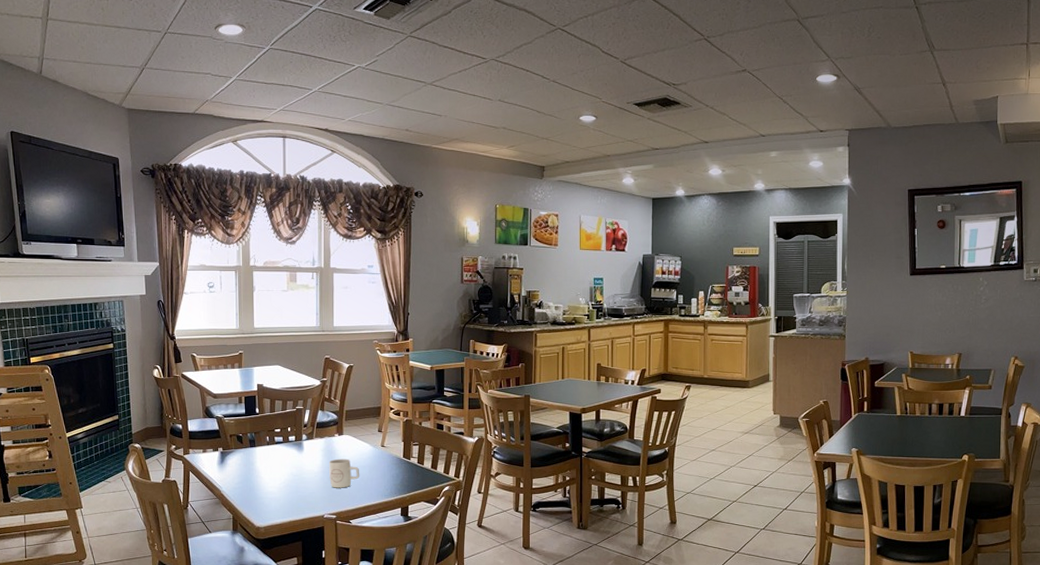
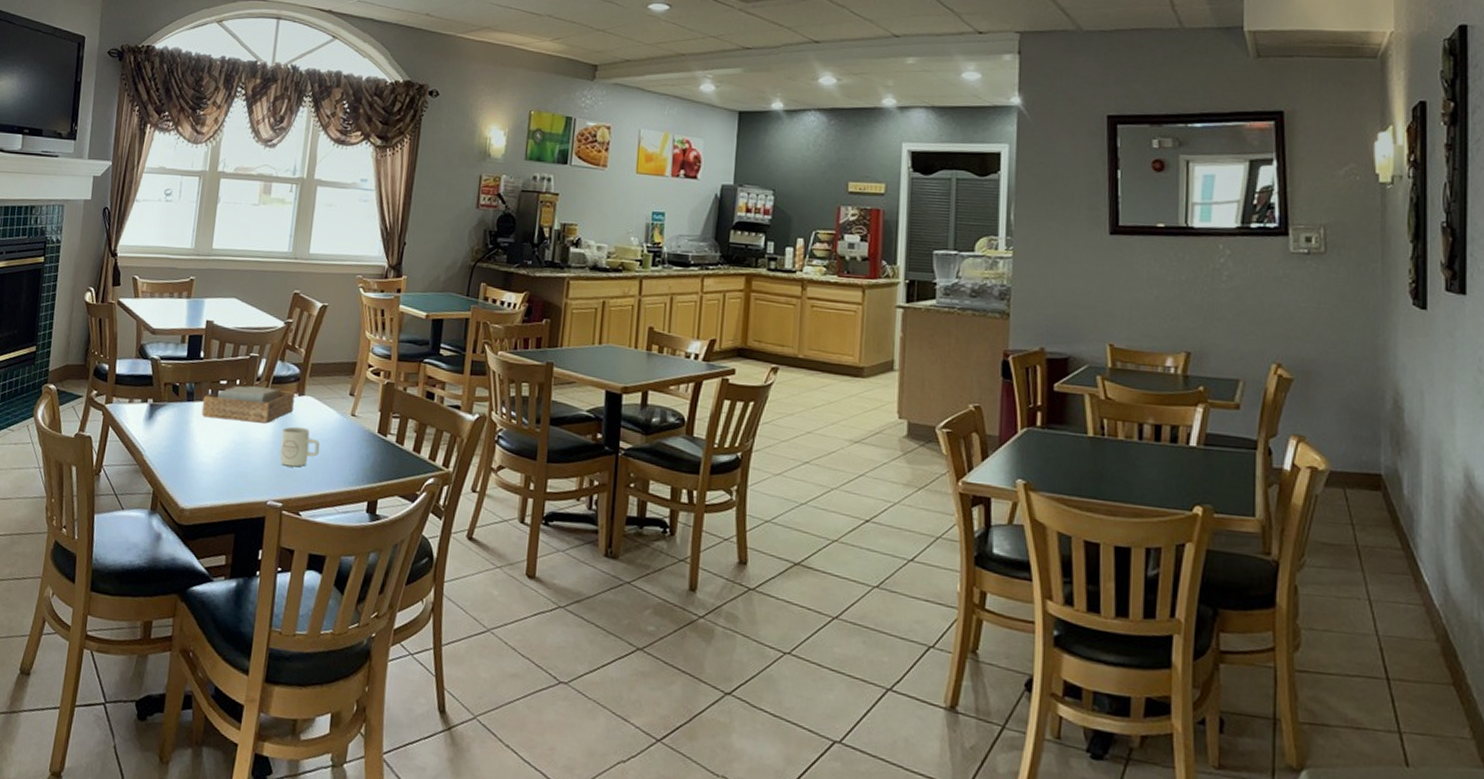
napkin holder: none [263,431,336,458] -> present [201,386,295,424]

